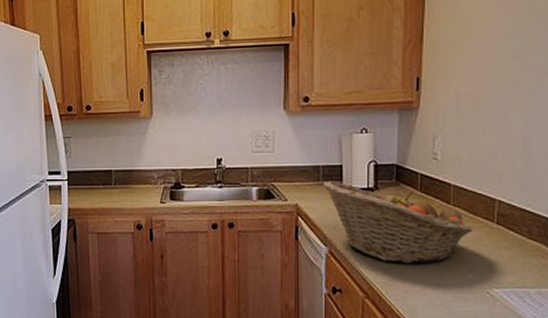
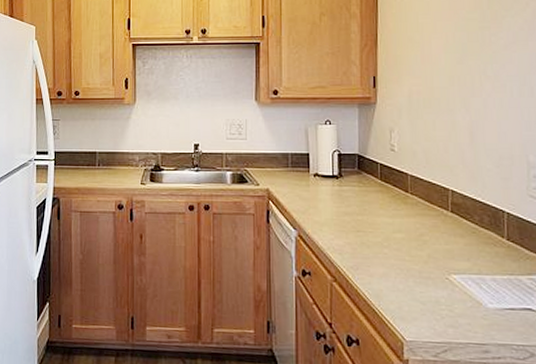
fruit basket: present [322,181,473,264] -> none [291,168,430,249]

